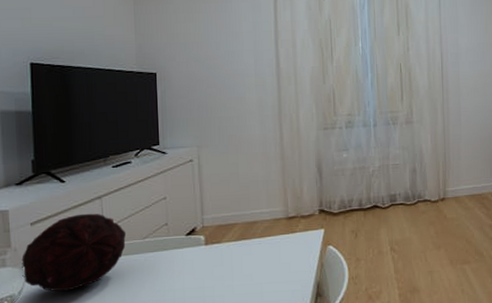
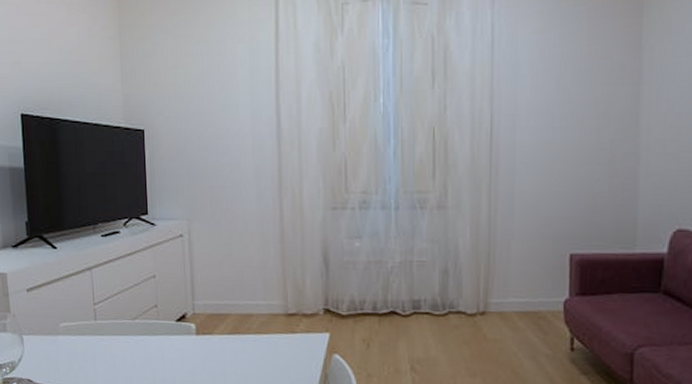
decorative orb: present [21,213,126,292] -> none [20,284,116,366]

